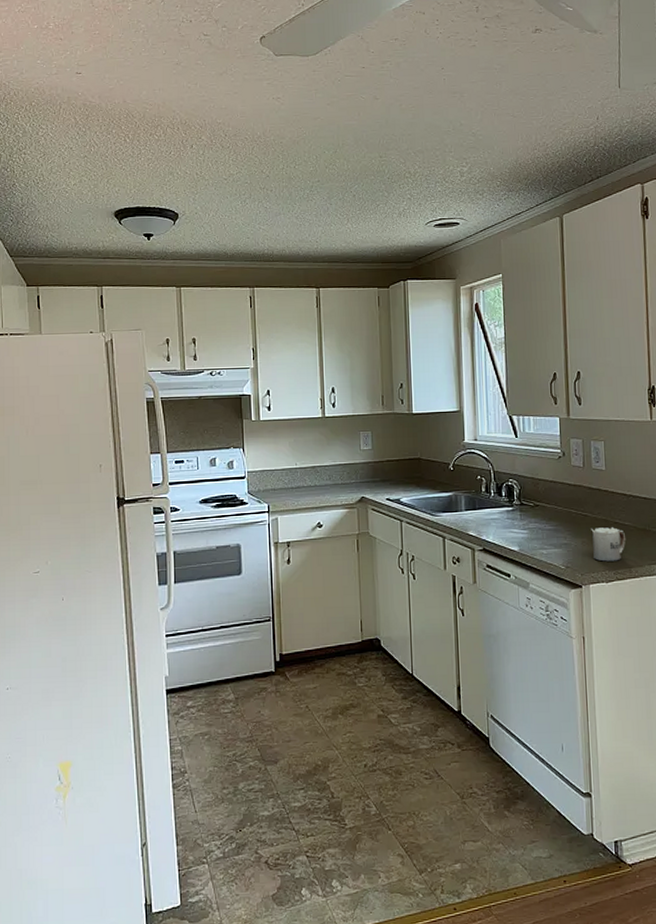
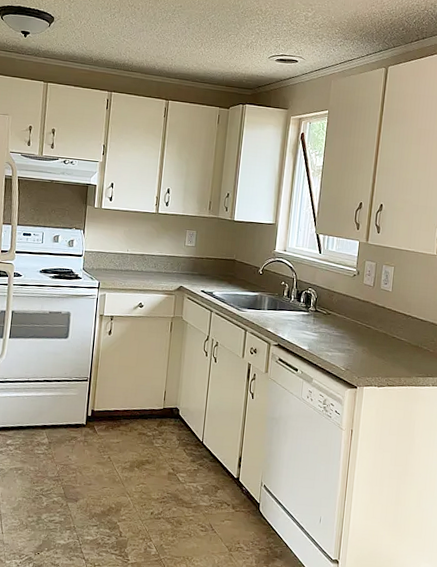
mug: present [591,527,626,562] -> none [370,339,401,370]

